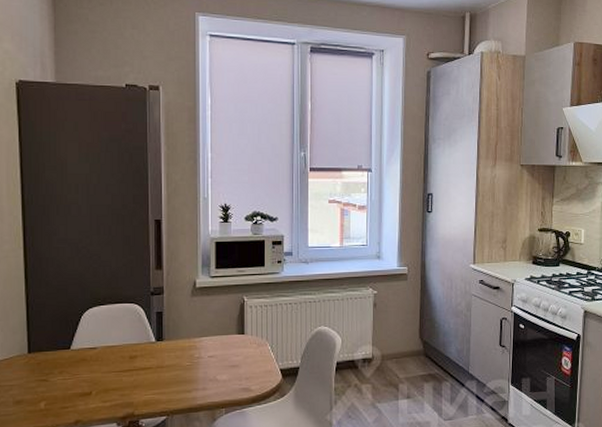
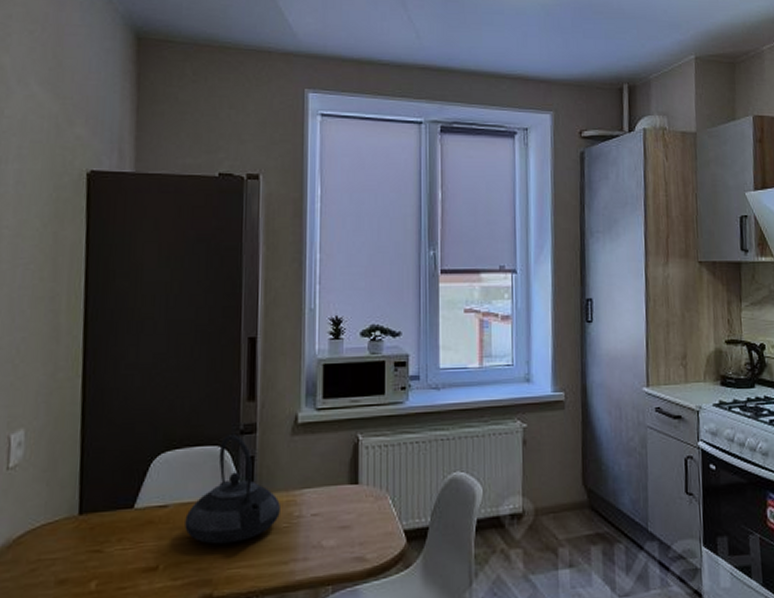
teapot: none [110,295,184,377] -> present [185,435,280,545]

